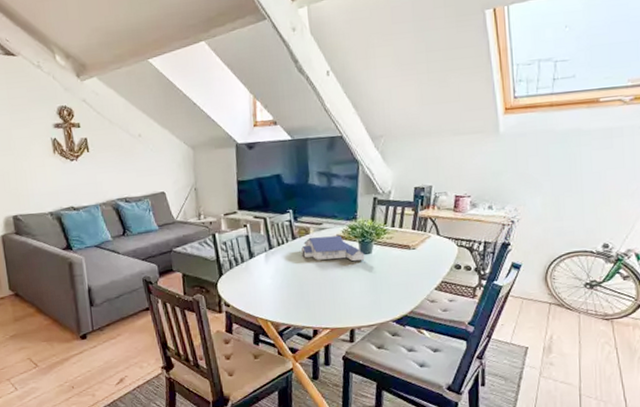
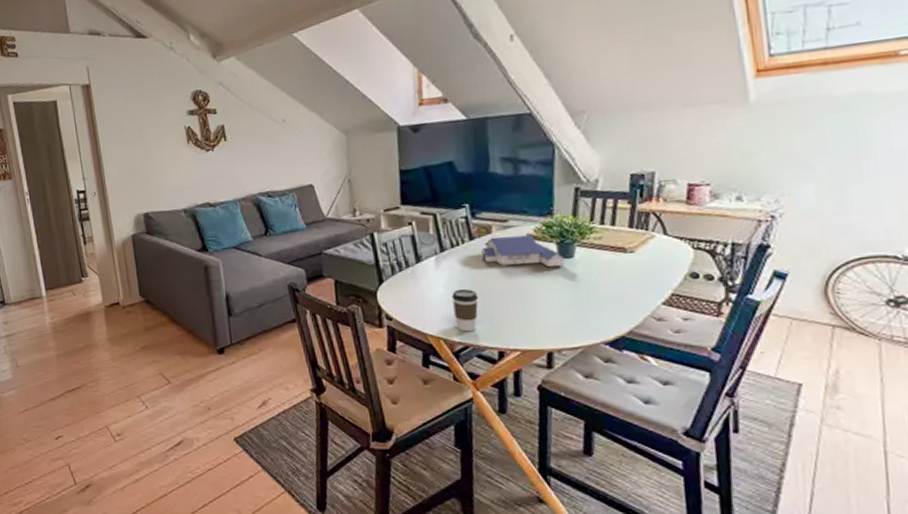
coffee cup: none [278,279,299,315] -> present [452,288,478,332]

